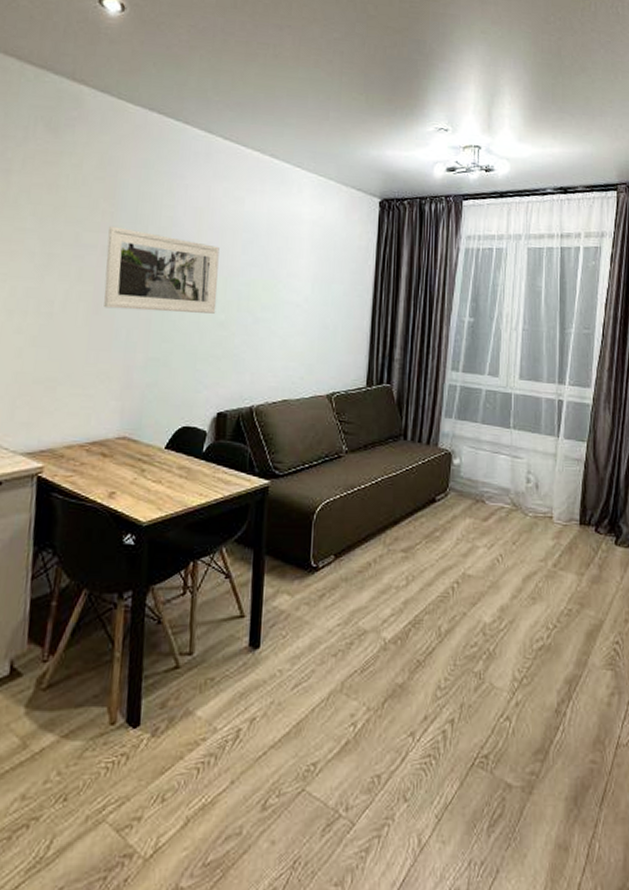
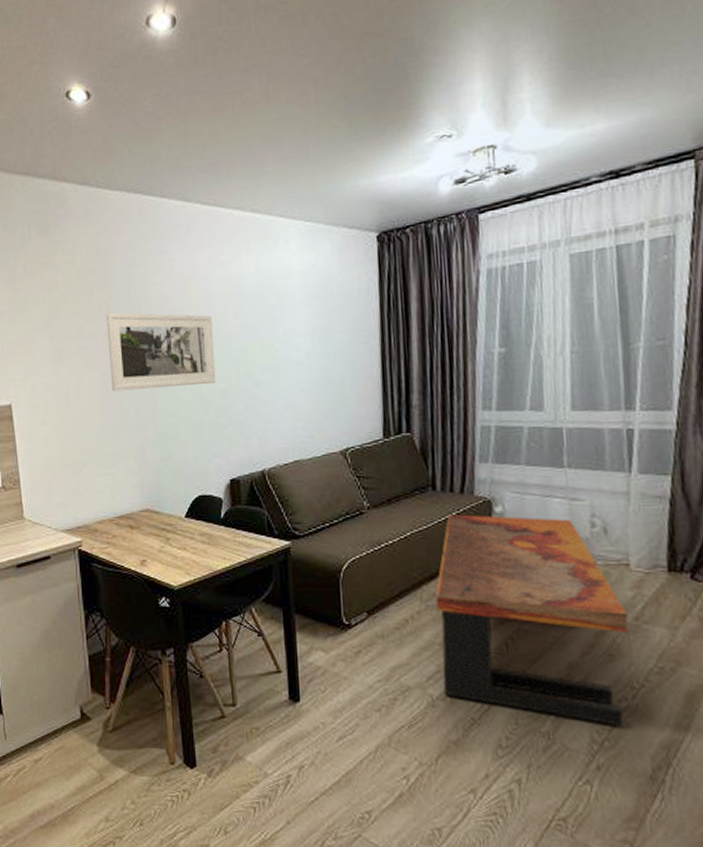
coffee table: none [396,463,549,664] -> present [435,514,629,727]

